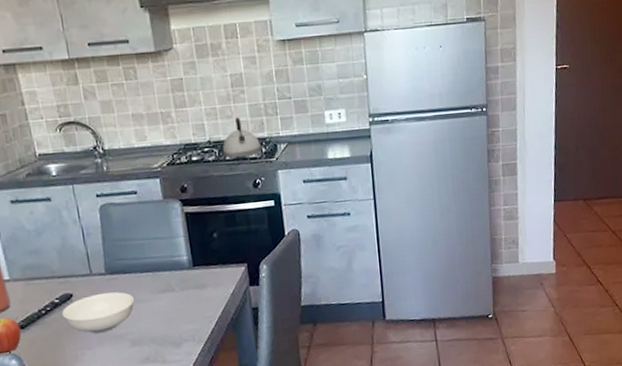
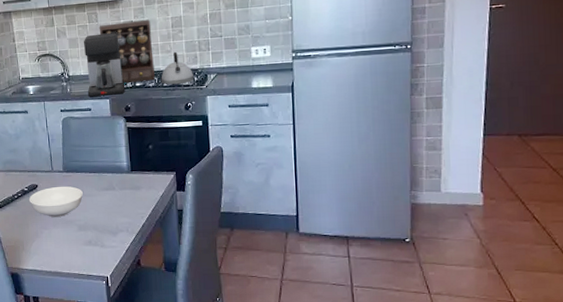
coffee maker: none [121,93,179,176] -> present [84,32,125,97]
spice rack: none [139,76,215,158] -> present [99,19,155,84]

